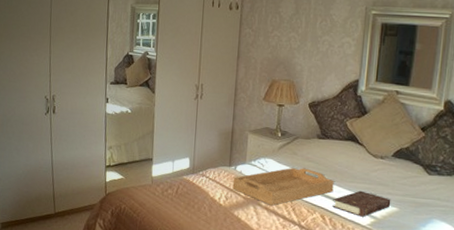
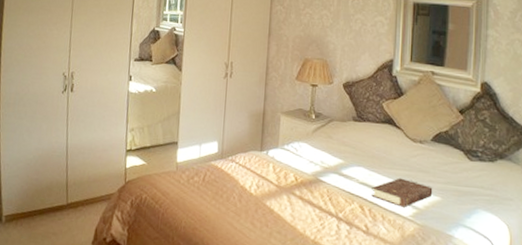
serving tray: present [232,167,334,206] -> none [264,152,372,195]

